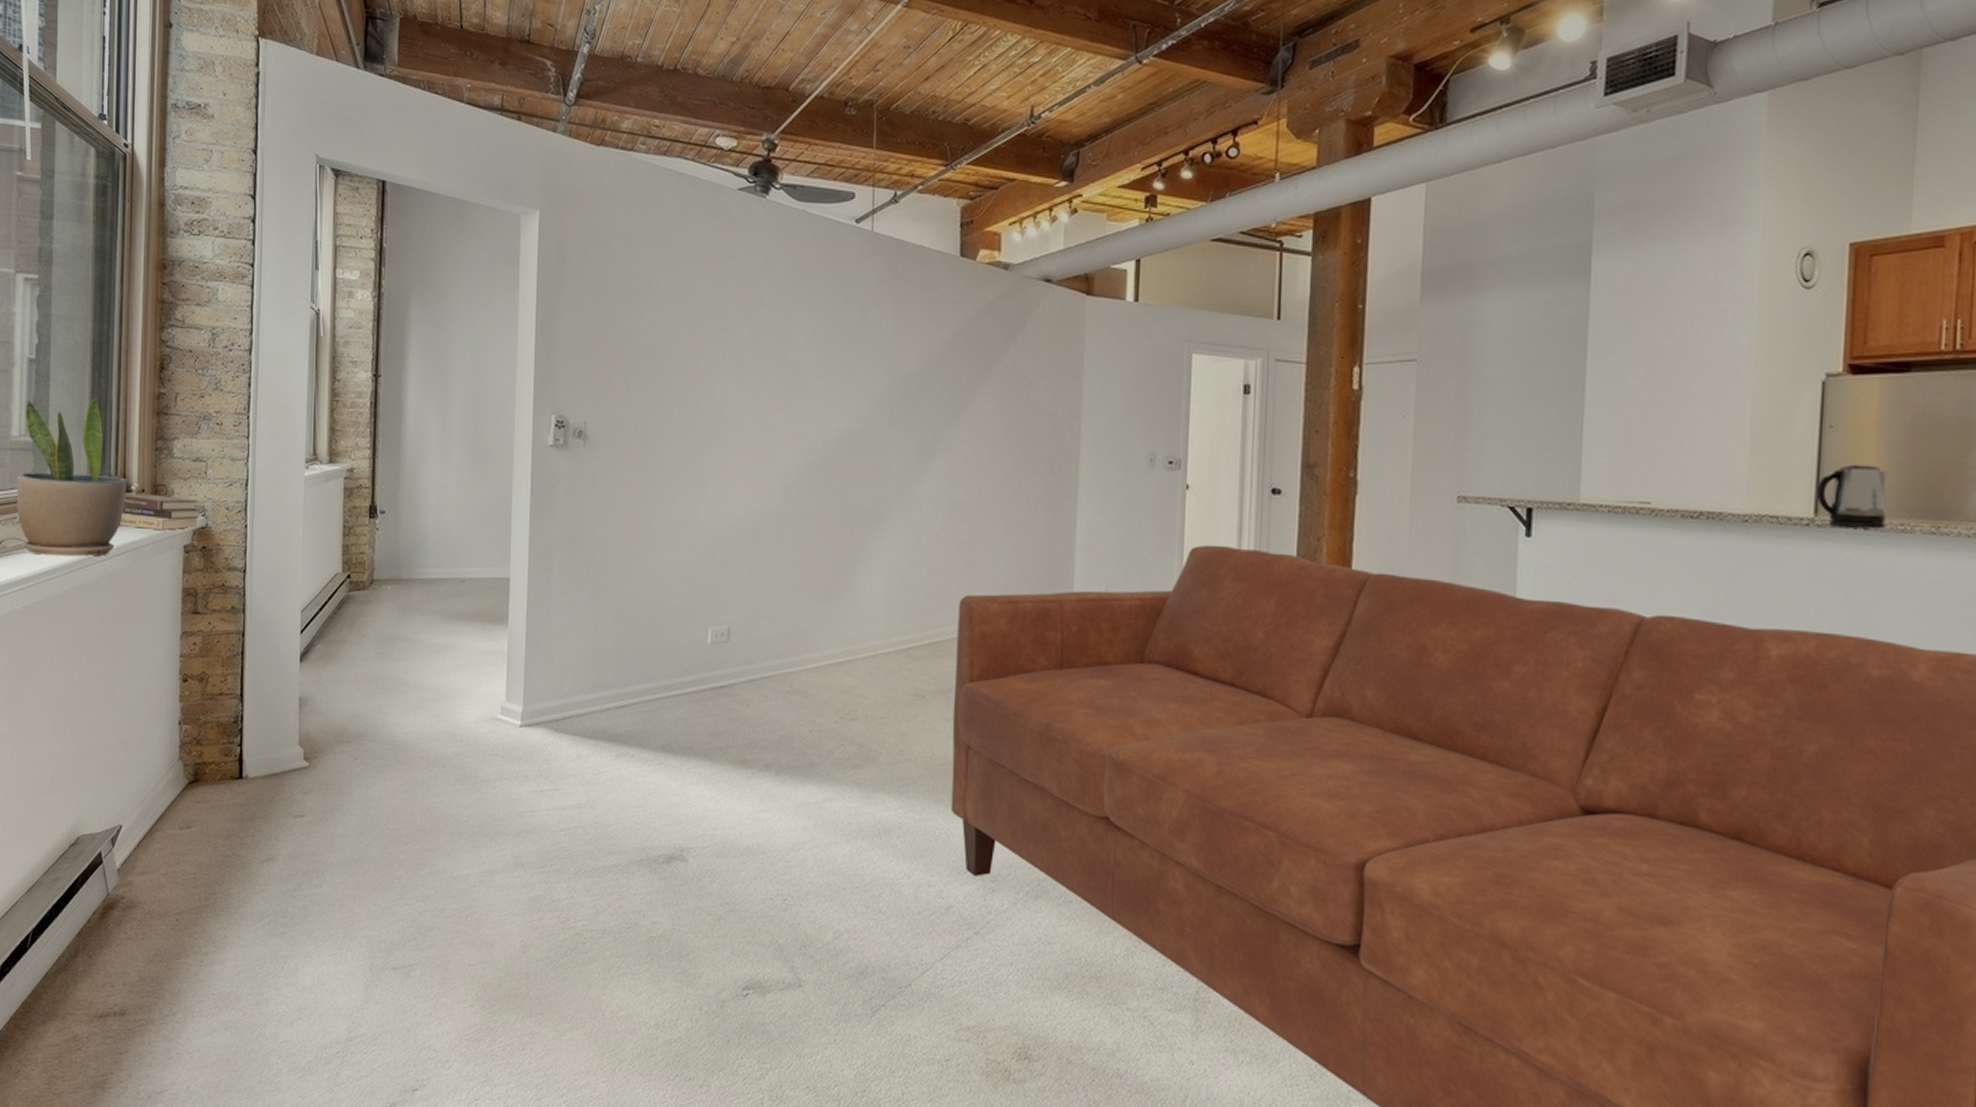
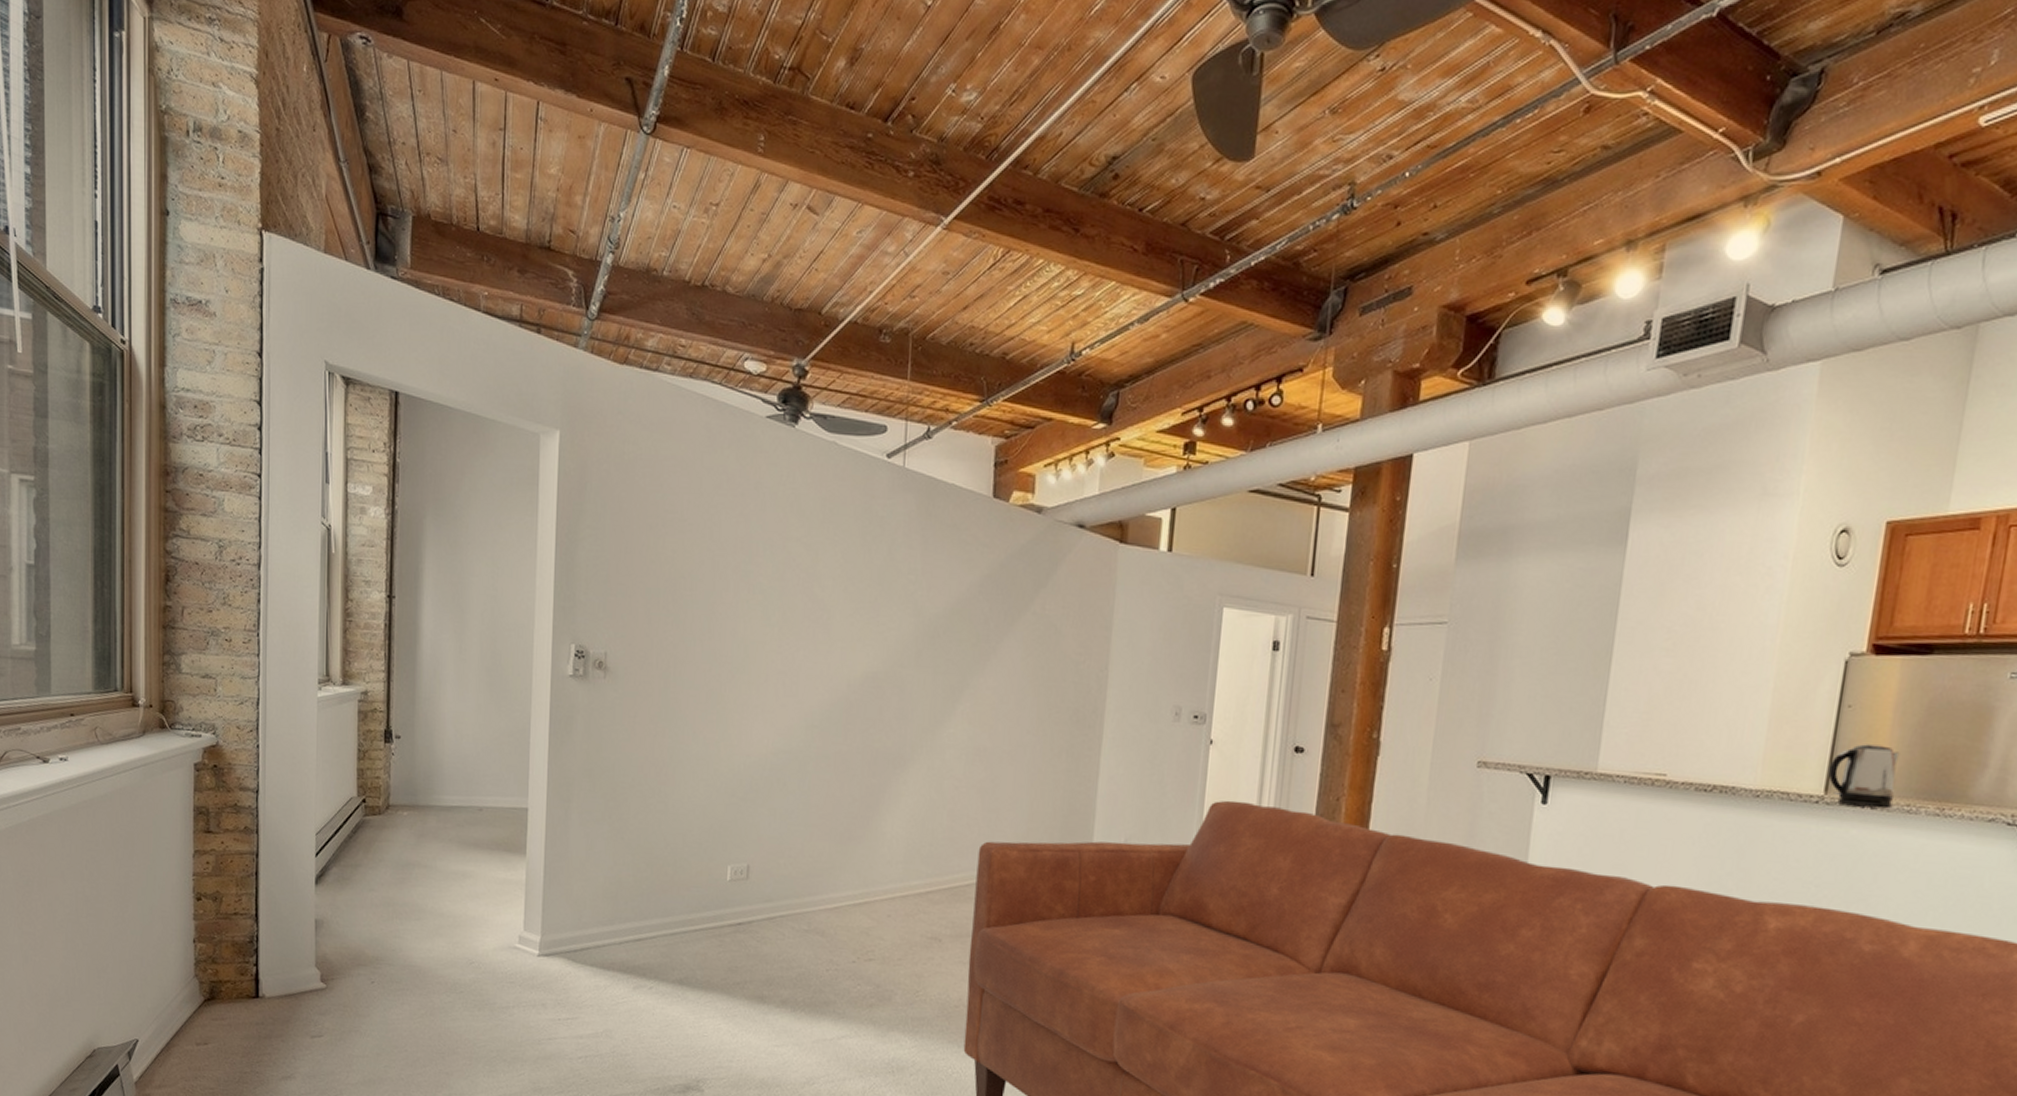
potted plant: present [17,397,127,557] -> none [20,607,134,771]
books: present [119,493,201,530] -> none [127,709,211,747]

